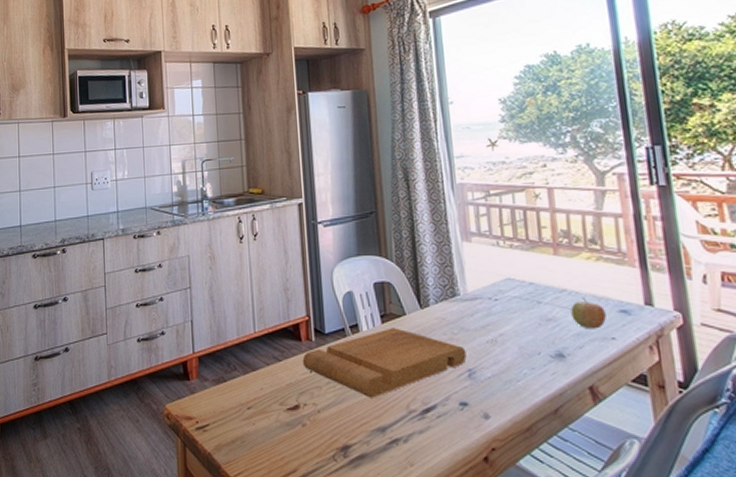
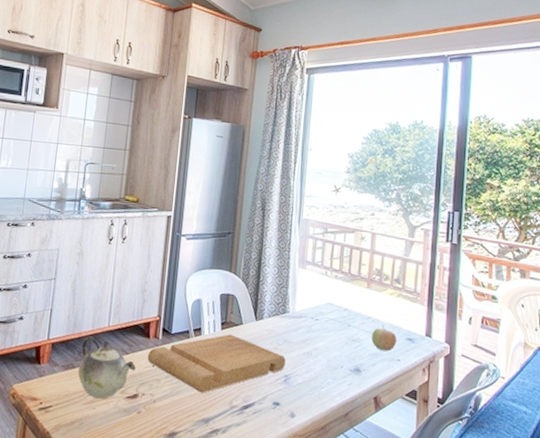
teapot: none [229,345,292,413] -> present [77,336,136,399]

